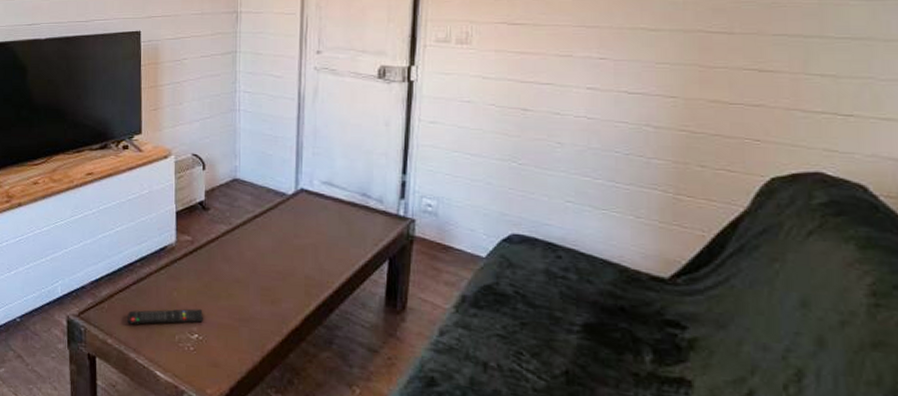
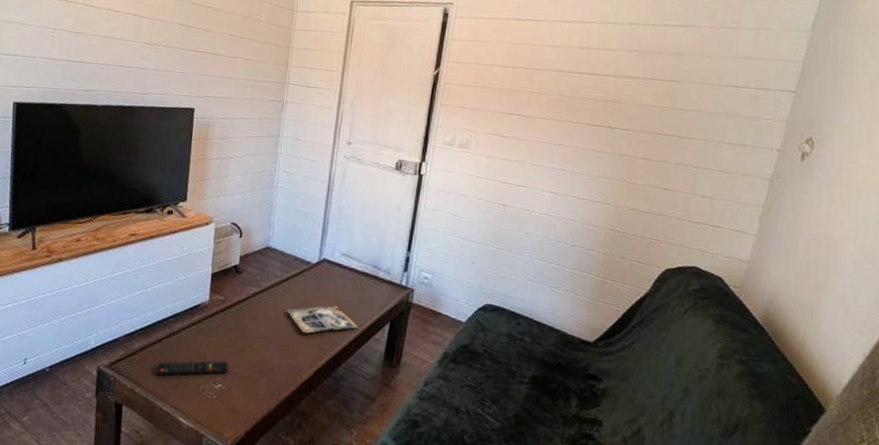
magazine: none [263,243,350,276] -> present [287,306,358,333]

